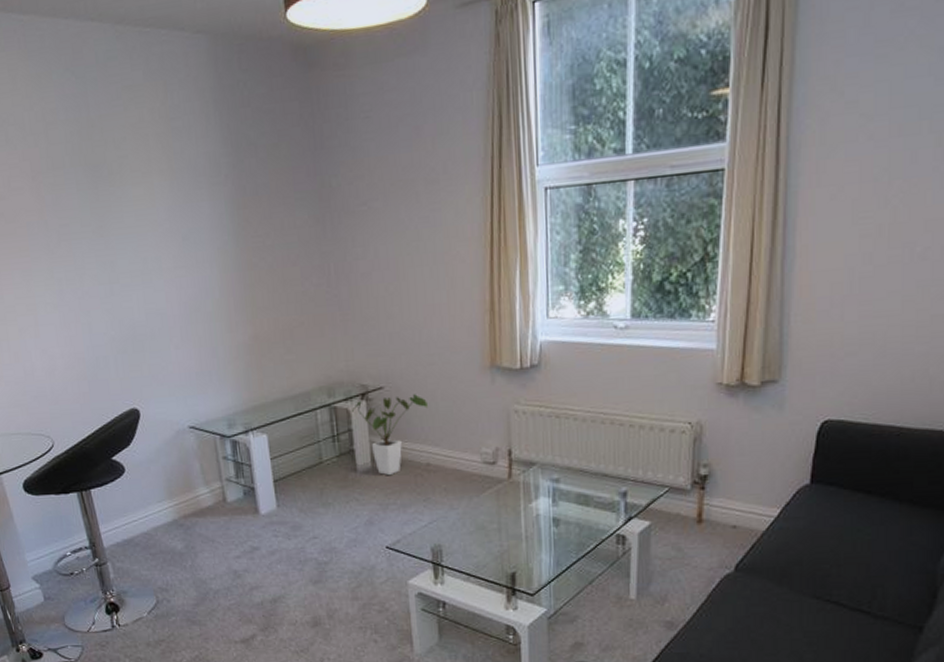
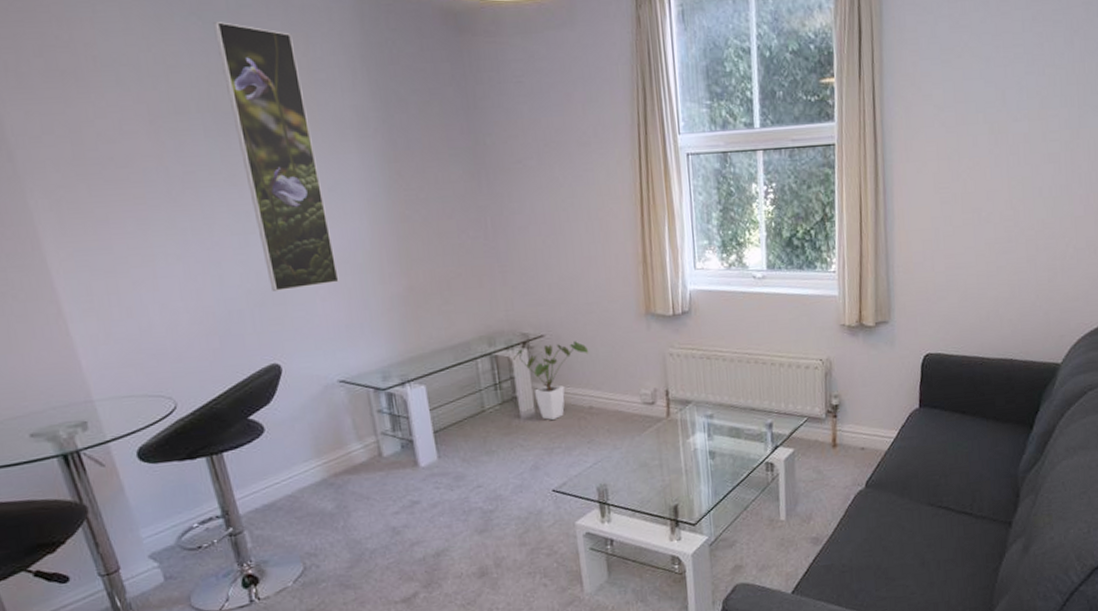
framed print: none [85,75,191,339] -> present [213,20,339,291]

